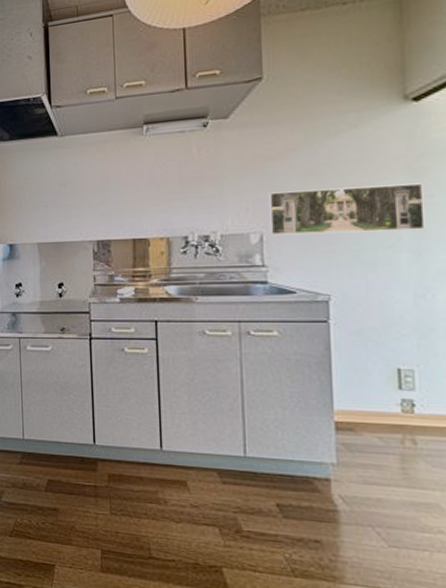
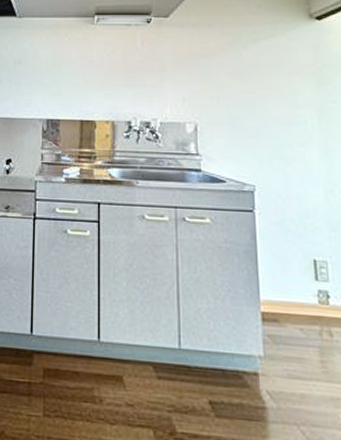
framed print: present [268,183,425,236] -> none [201,87,330,131]

